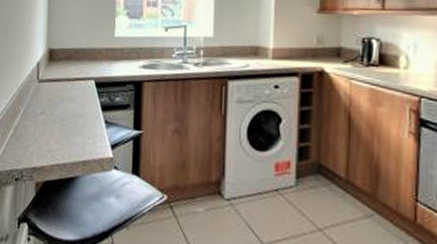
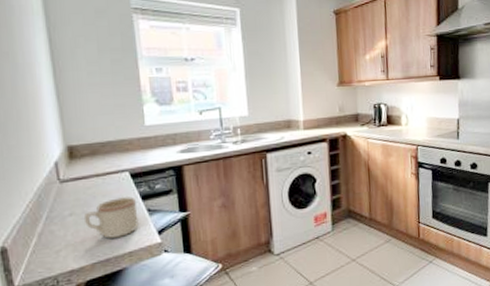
mug: none [52,103,97,145] -> present [85,196,139,239]

